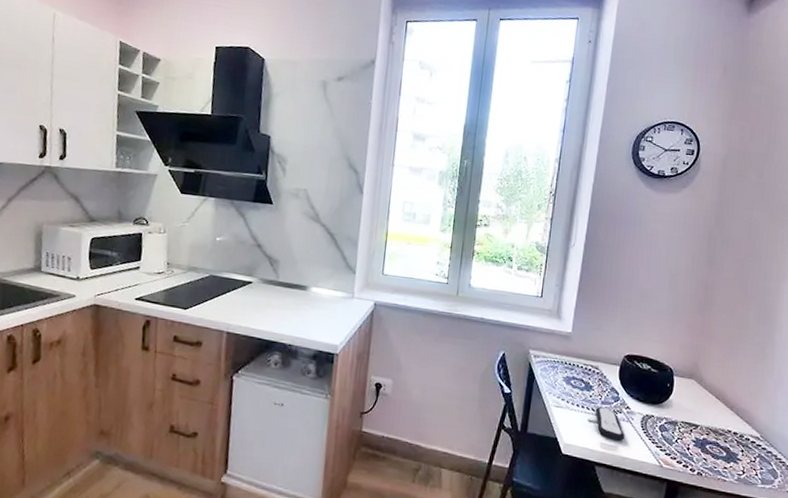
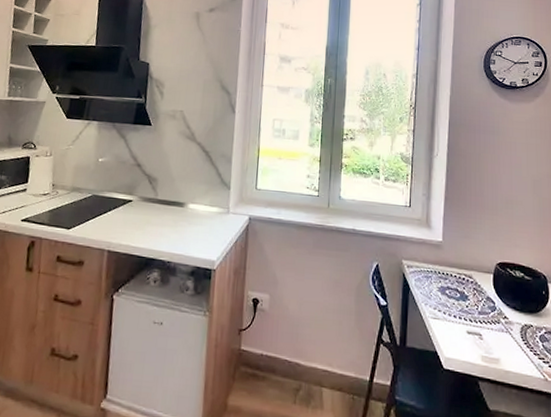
remote control: present [595,407,625,441] -> none [473,317,505,353]

